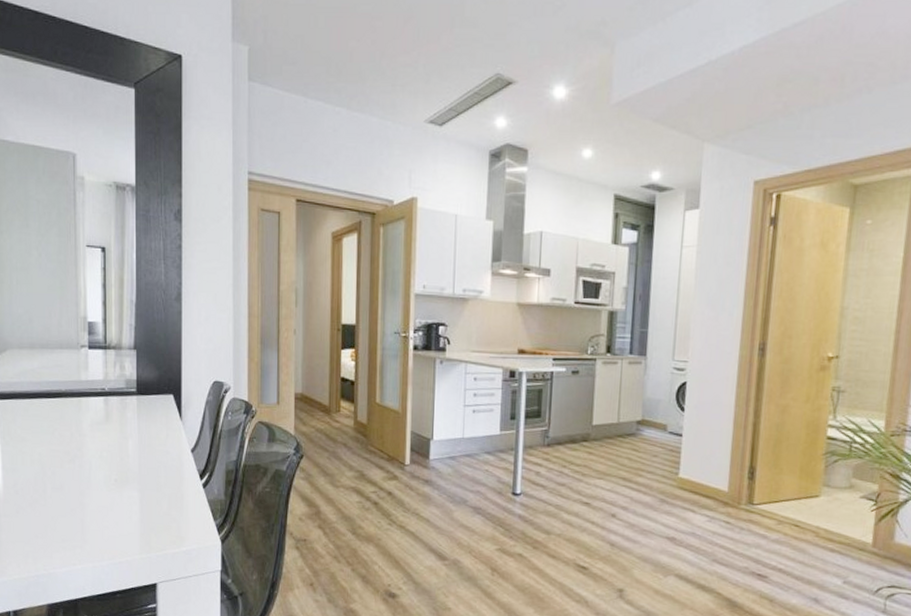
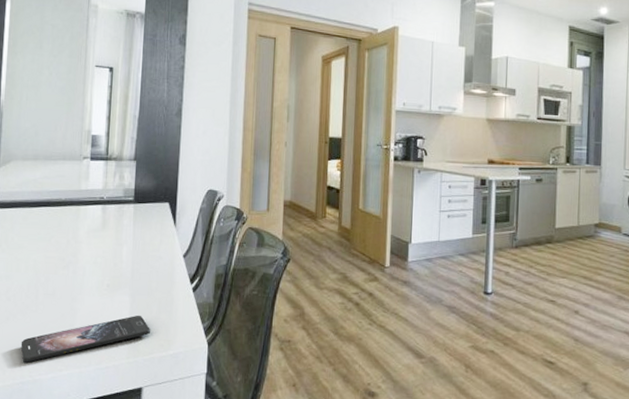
smartphone: none [32,510,163,557] -> present [20,315,151,364]

